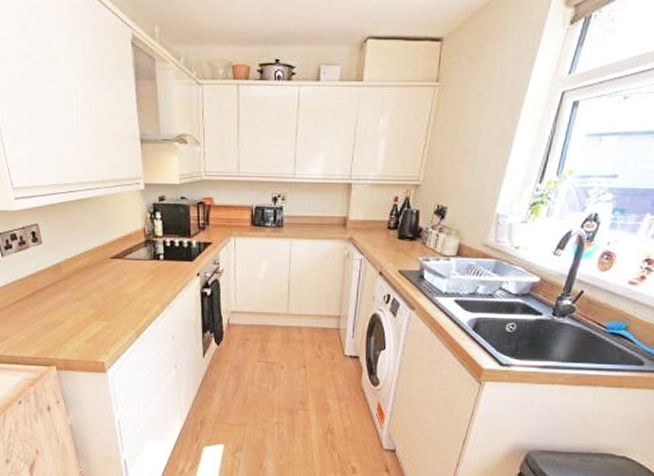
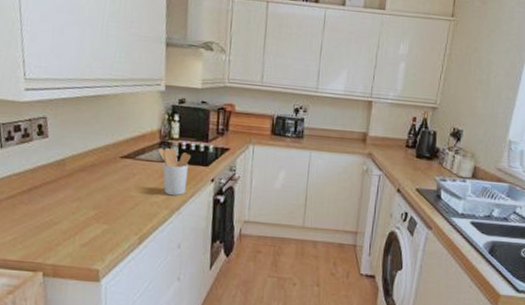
utensil holder: none [144,245,176,291] -> present [158,147,192,195]

